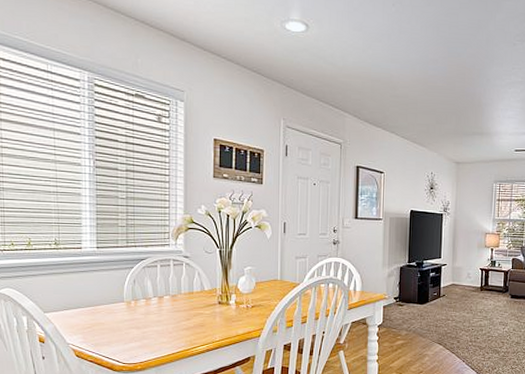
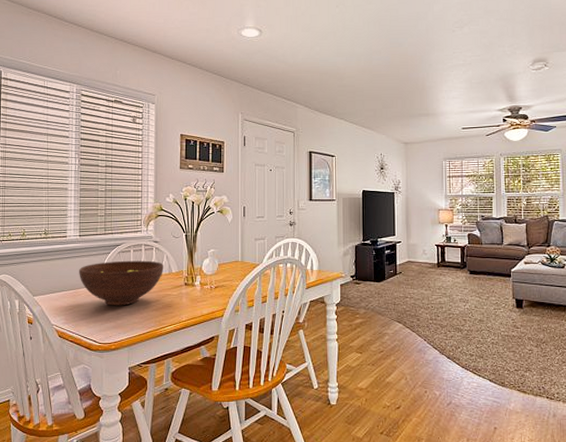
fruit bowl: none [98,276,195,325] -> present [79,260,163,306]

